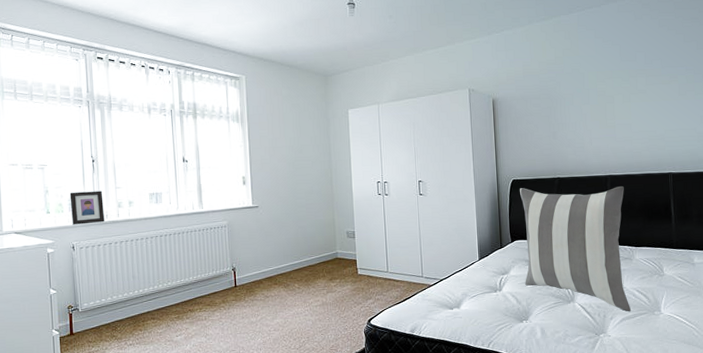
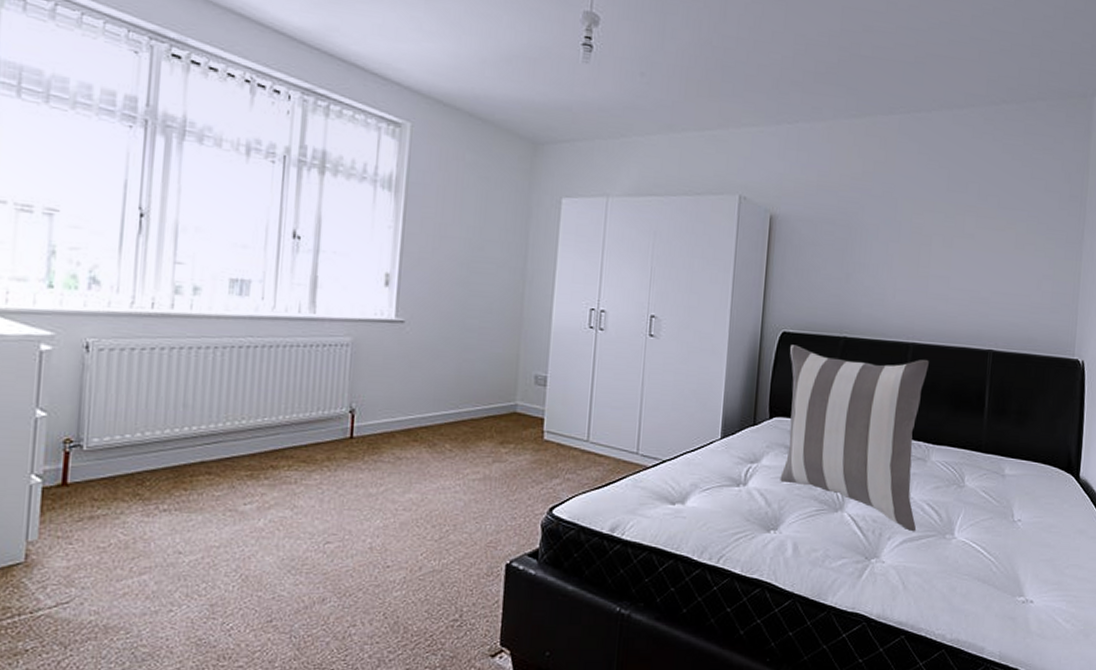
picture frame: present [69,191,104,225] -> none [91,259,151,314]

